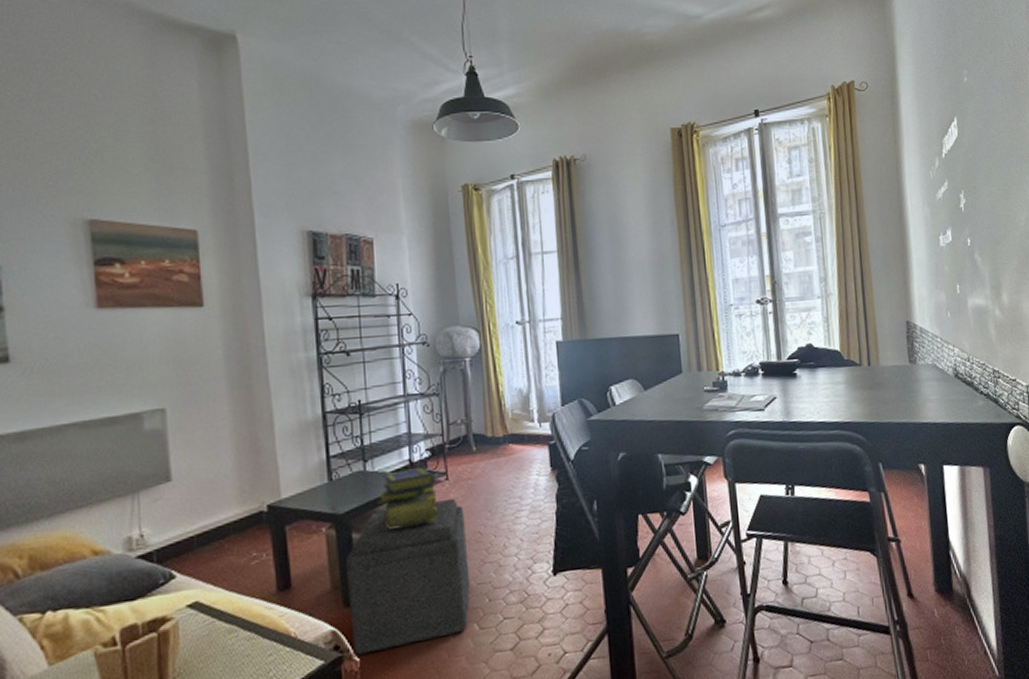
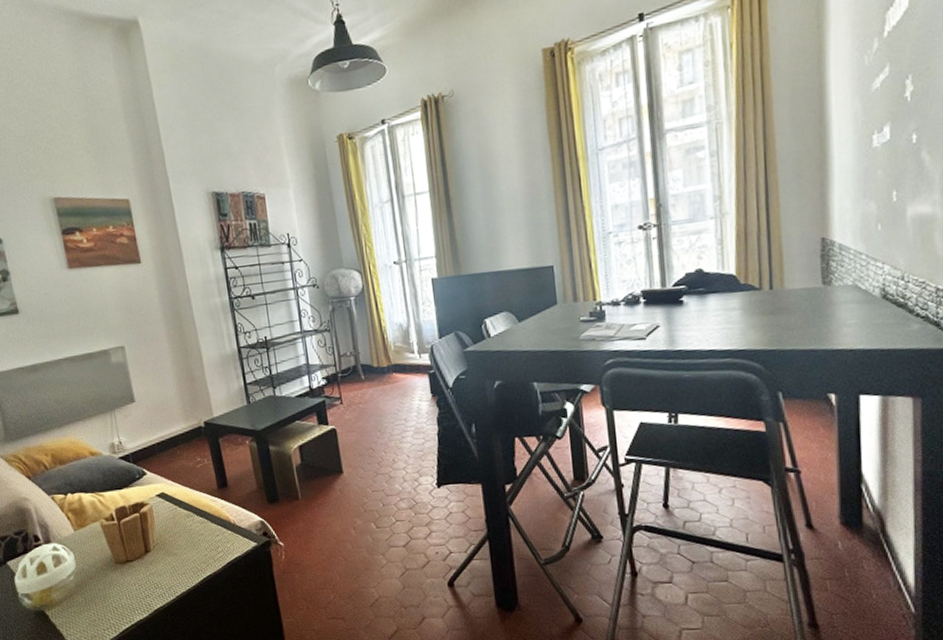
ottoman: present [346,499,471,655] -> none [266,420,367,541]
stack of books: present [378,467,439,530] -> none [287,393,336,445]

